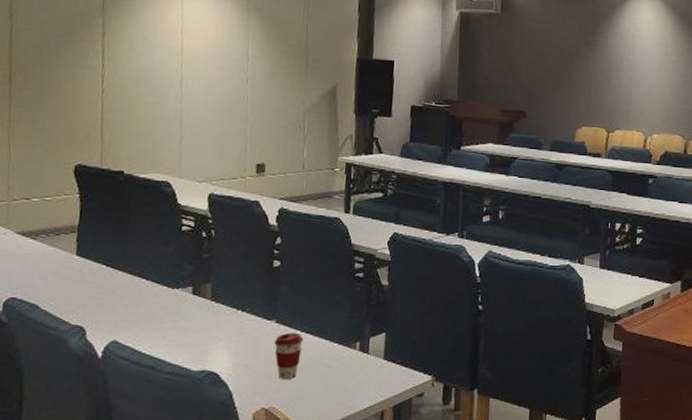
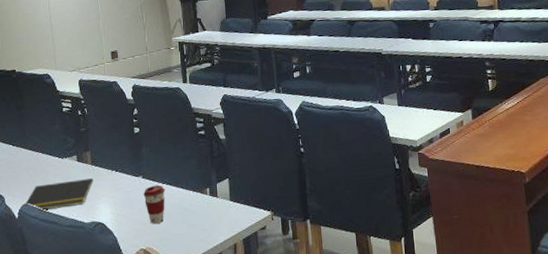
notepad: none [112,317,211,351] -> present [24,178,93,211]

